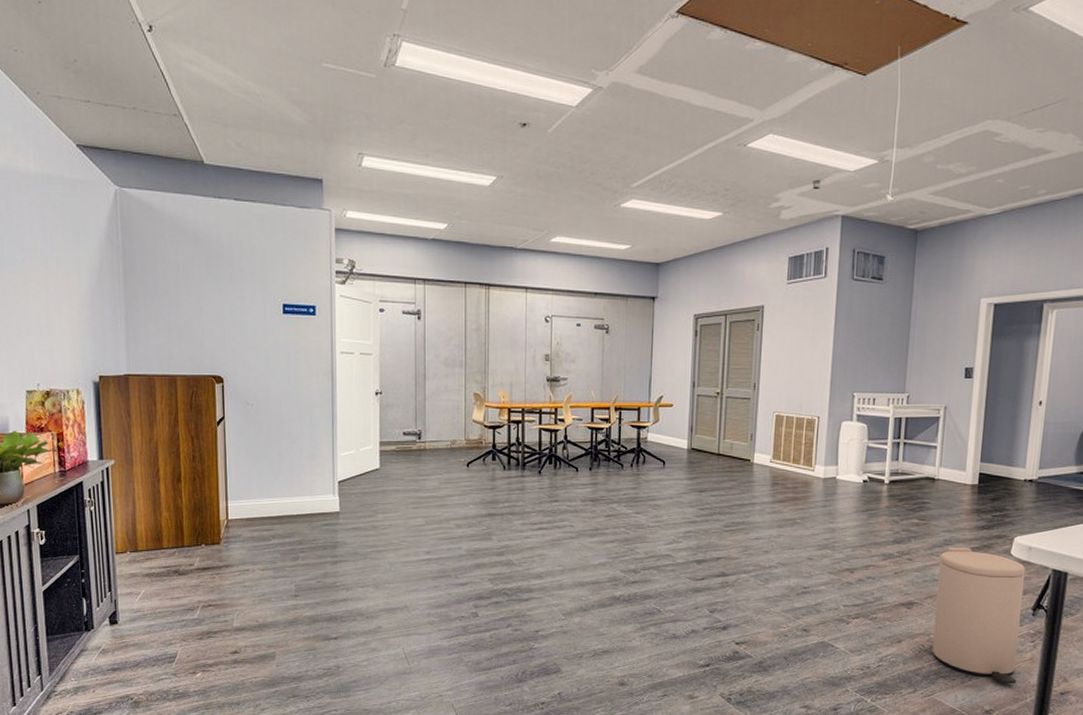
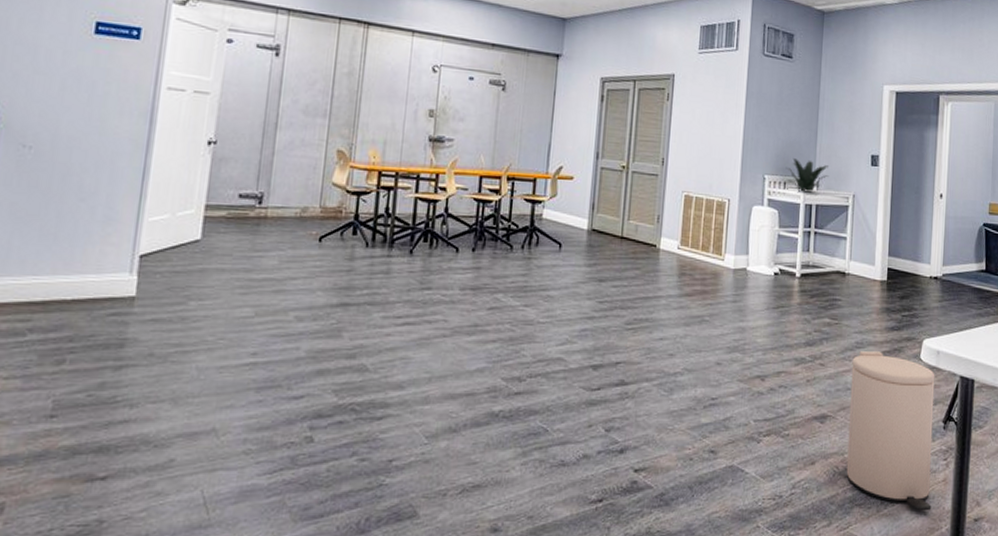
plant: none [875,376,920,407] -> present [785,158,829,193]

